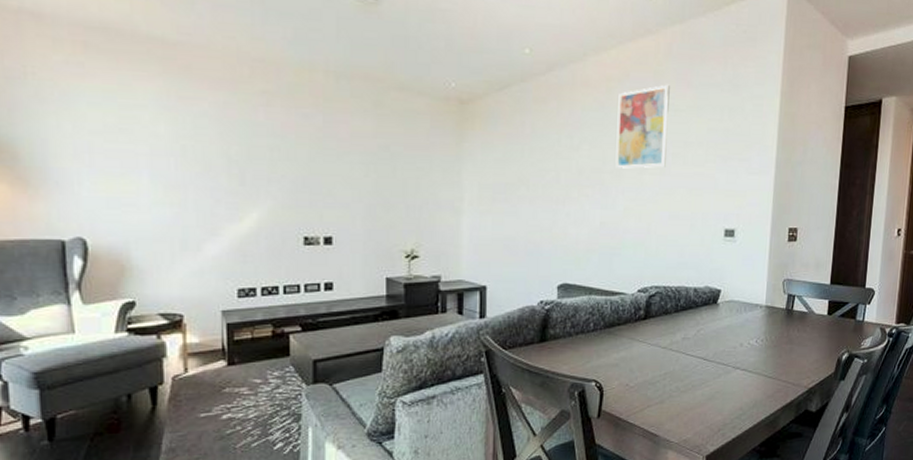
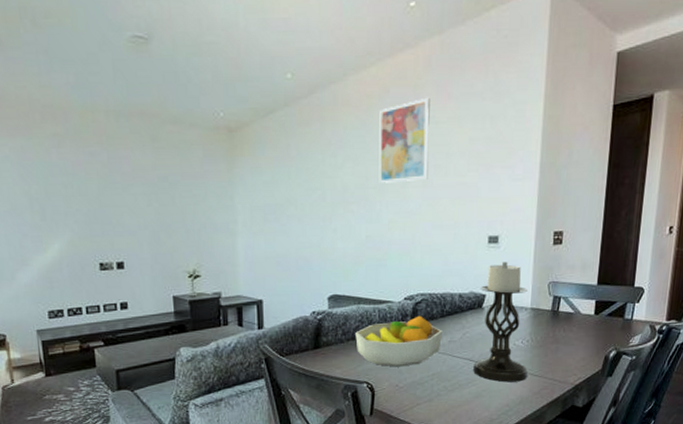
fruit bowl: none [585,309,676,365] -> present [355,315,442,367]
candle holder: none [707,256,763,384] -> present [473,261,528,383]

